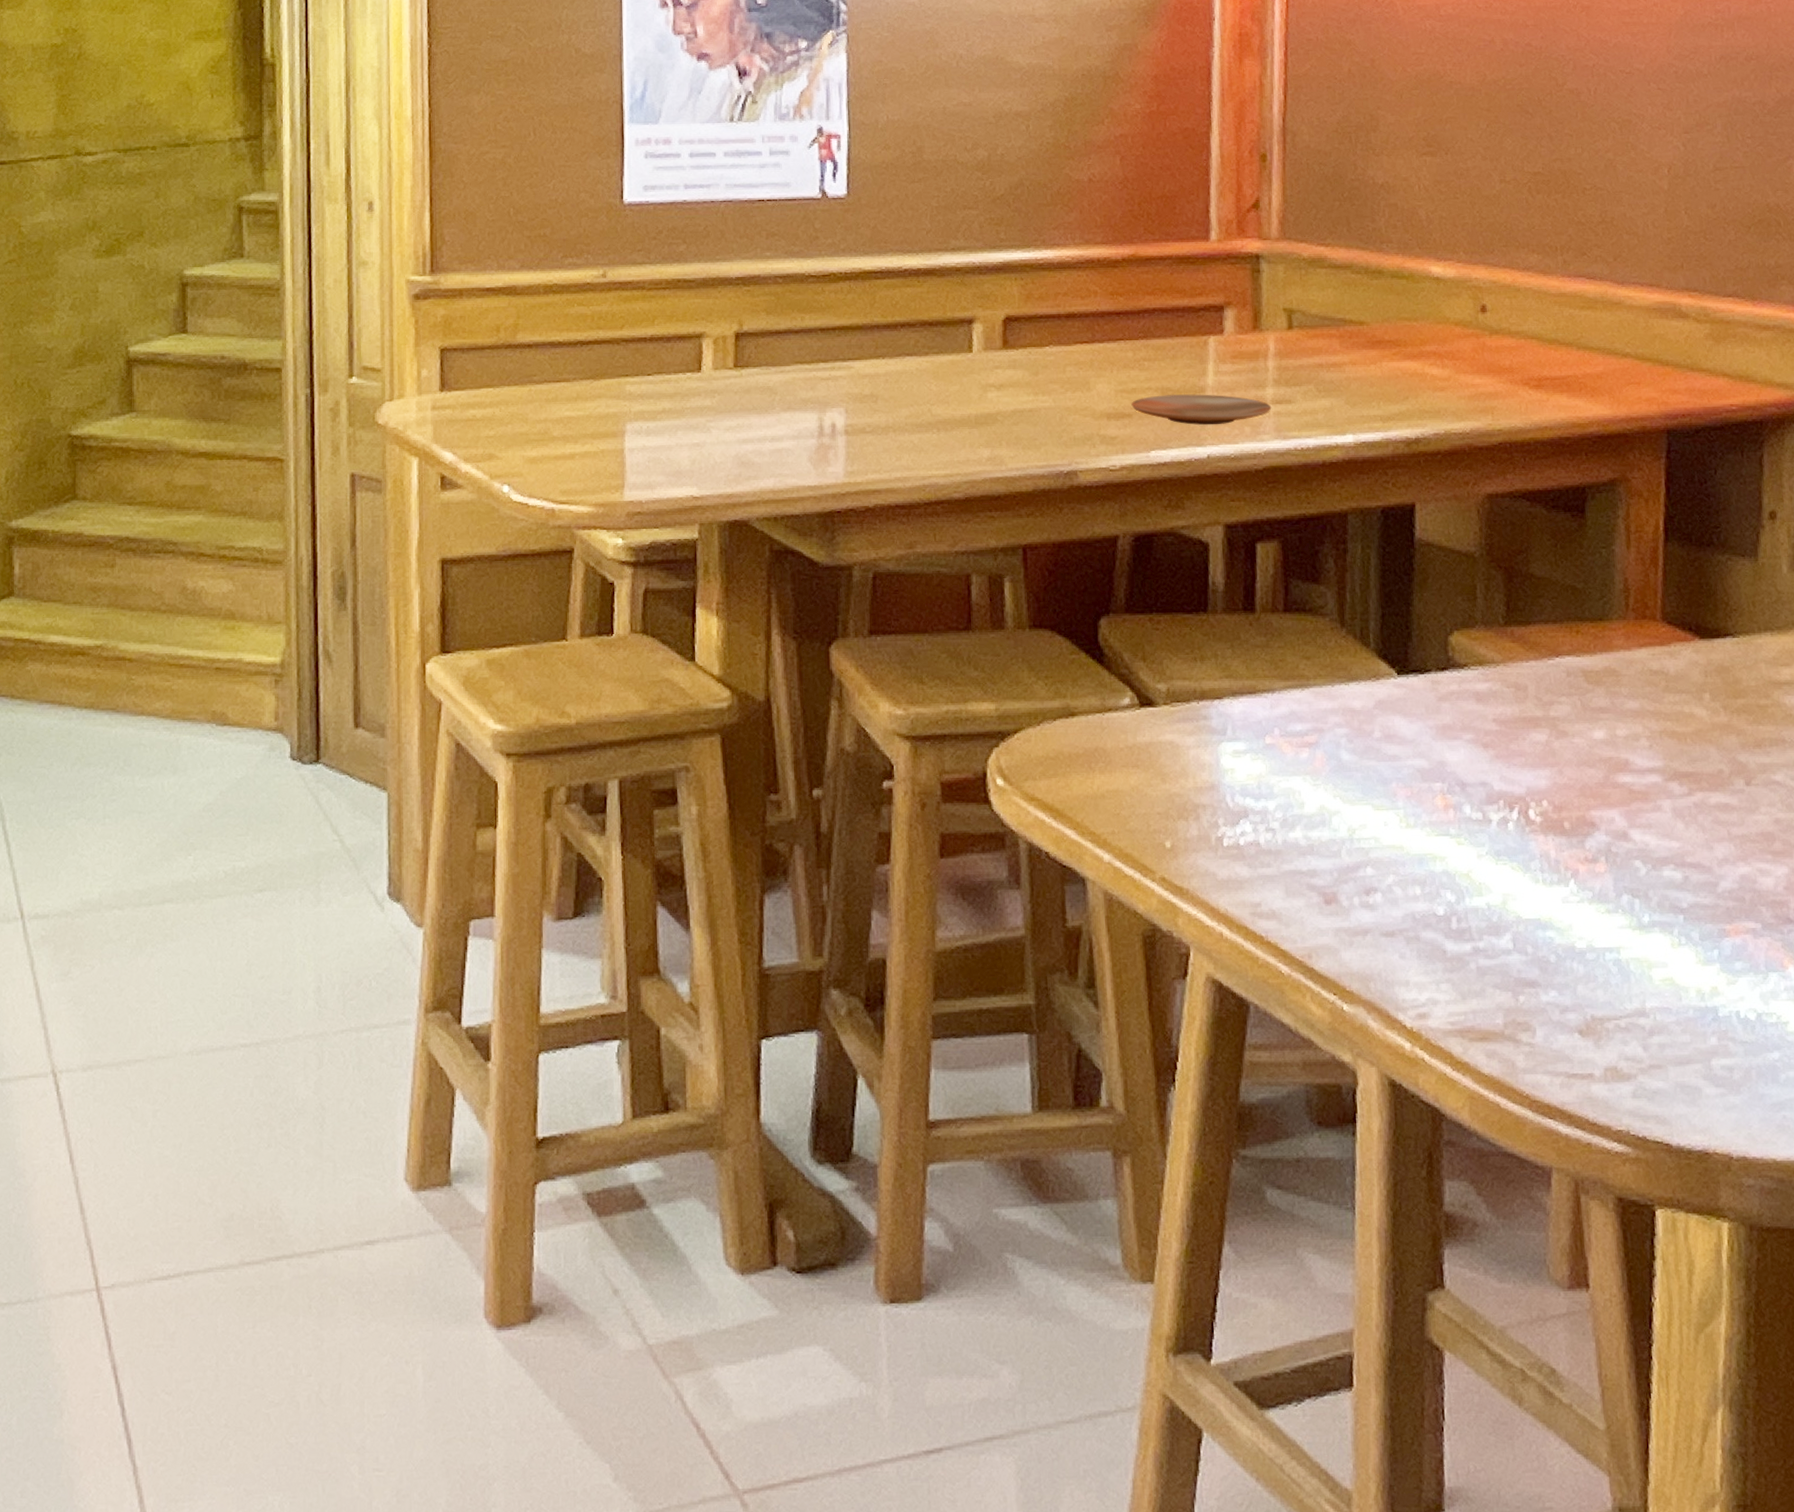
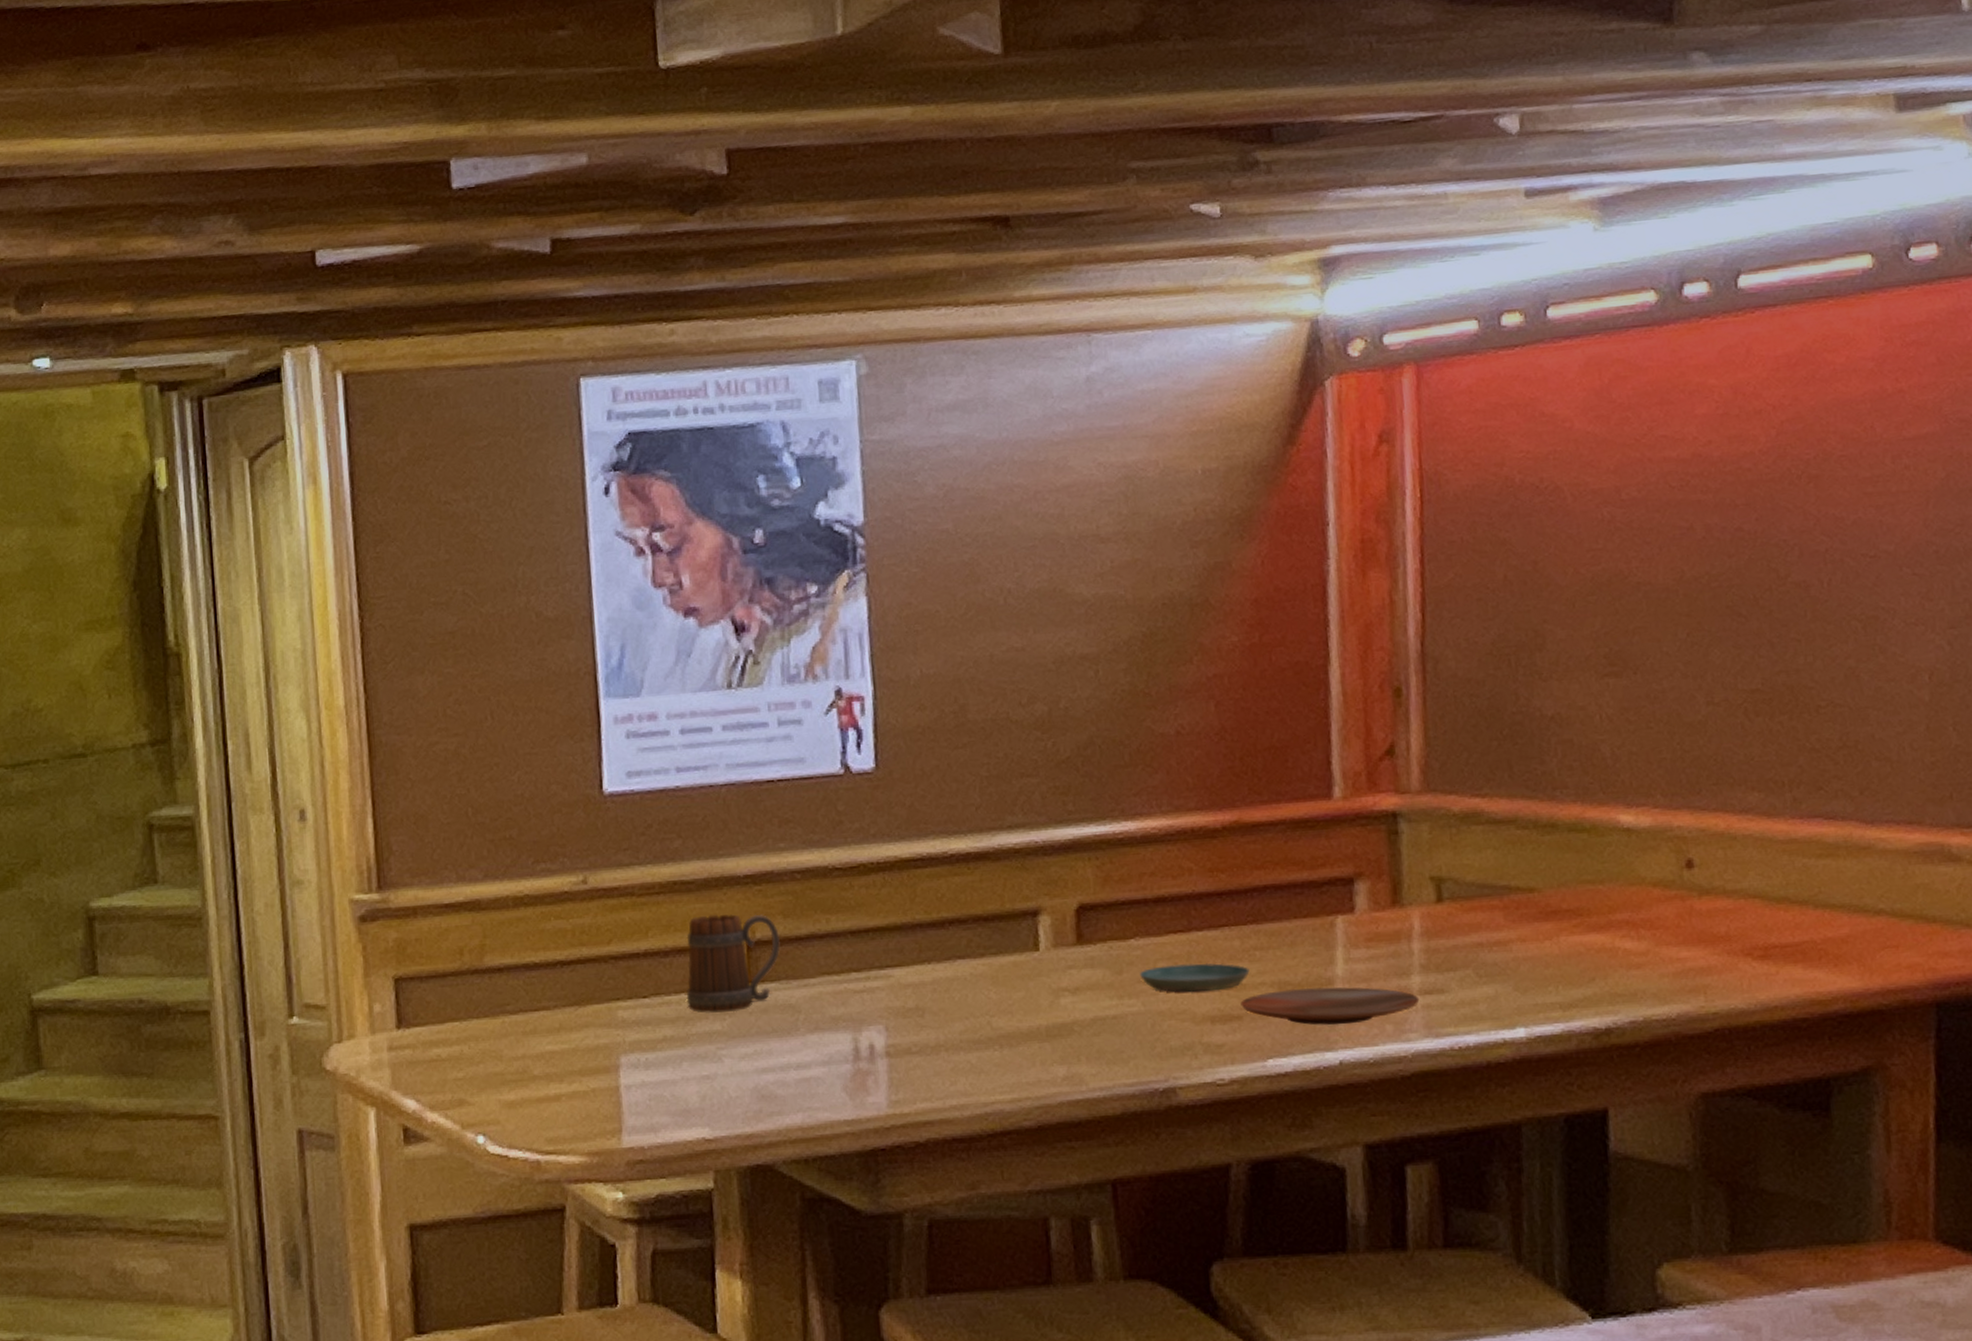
beer mug: none [683,308,764,391] -> present [686,914,781,1013]
saucer: none [1052,369,1139,393] -> present [1140,963,1250,992]

